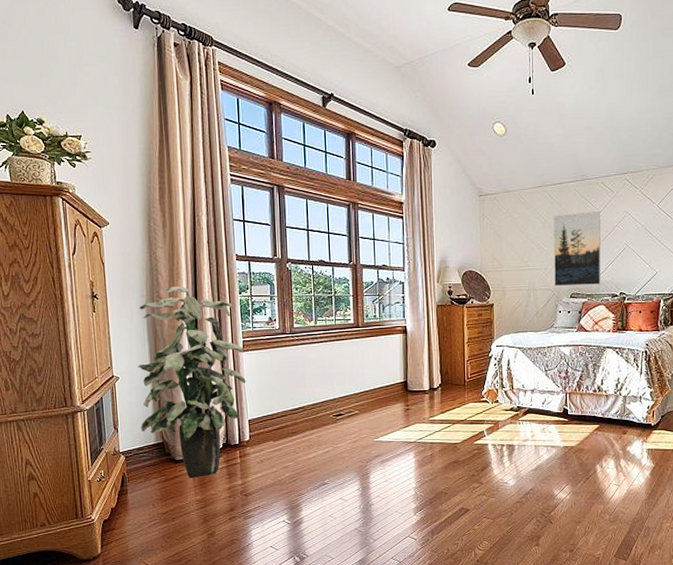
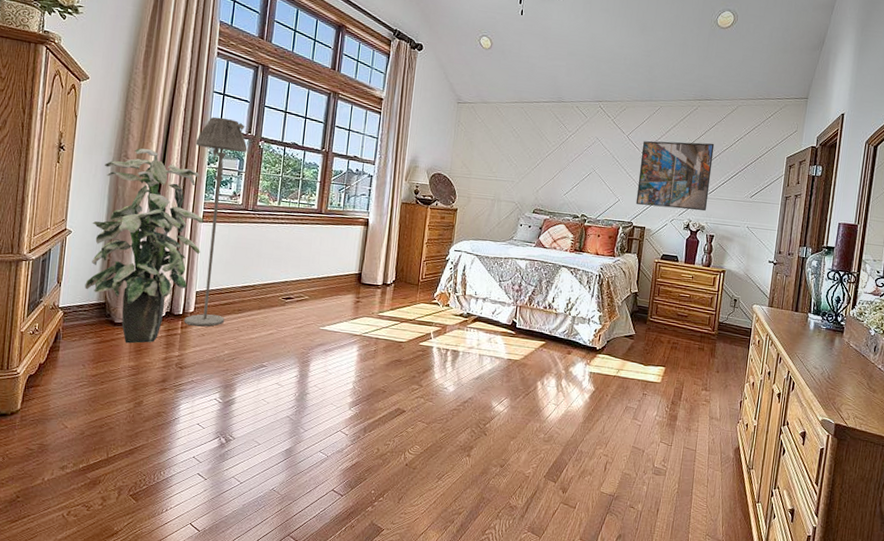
floor lamp: none [224,244,280,454] -> present [184,116,248,327]
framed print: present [554,210,601,287] -> none [519,131,572,204]

